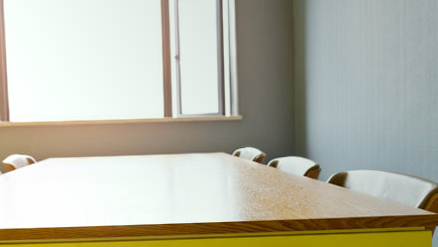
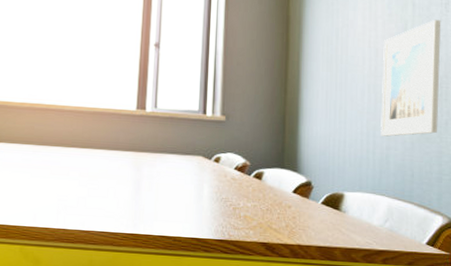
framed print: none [377,8,430,119] -> present [381,19,441,137]

